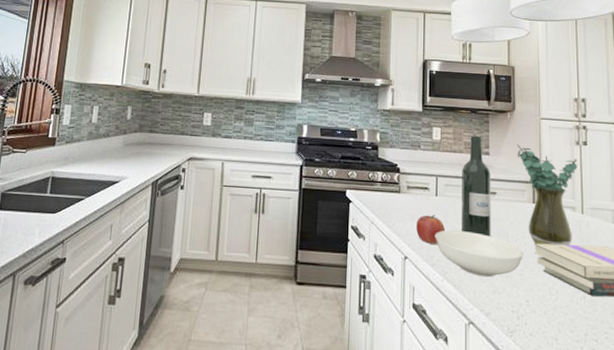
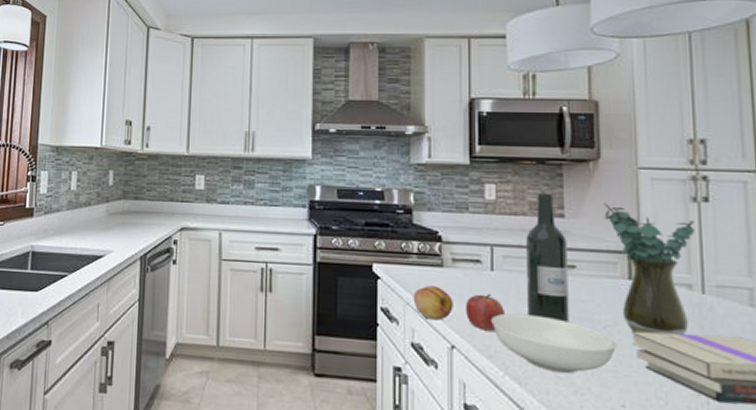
fruit: none [377,208,407,236] -> present [413,286,453,321]

